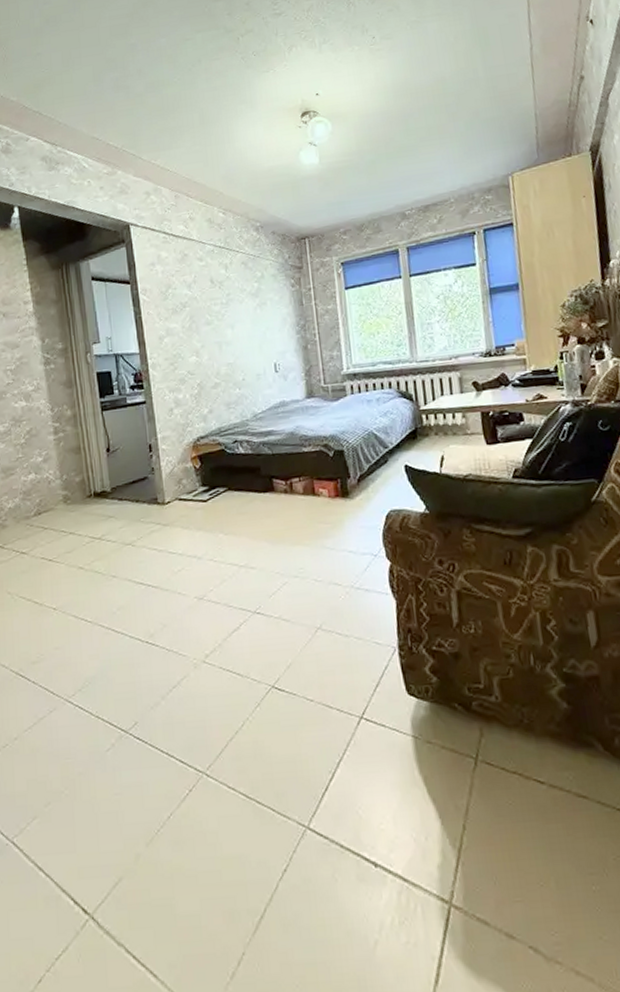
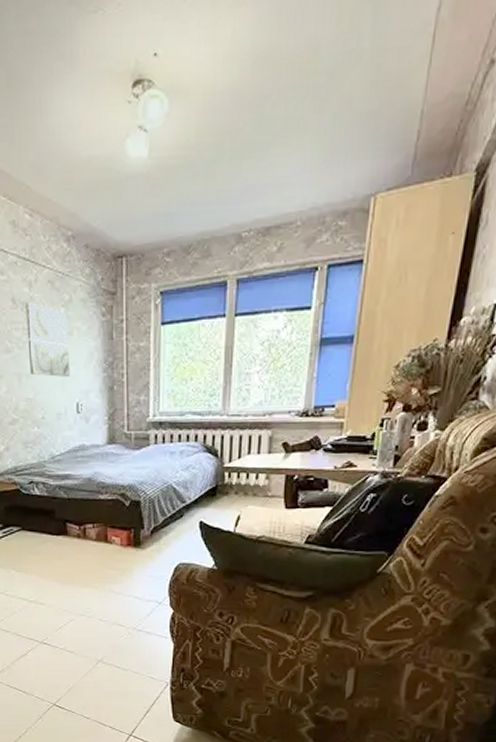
wall art: none [223,281,267,342] -> present [26,302,71,377]

